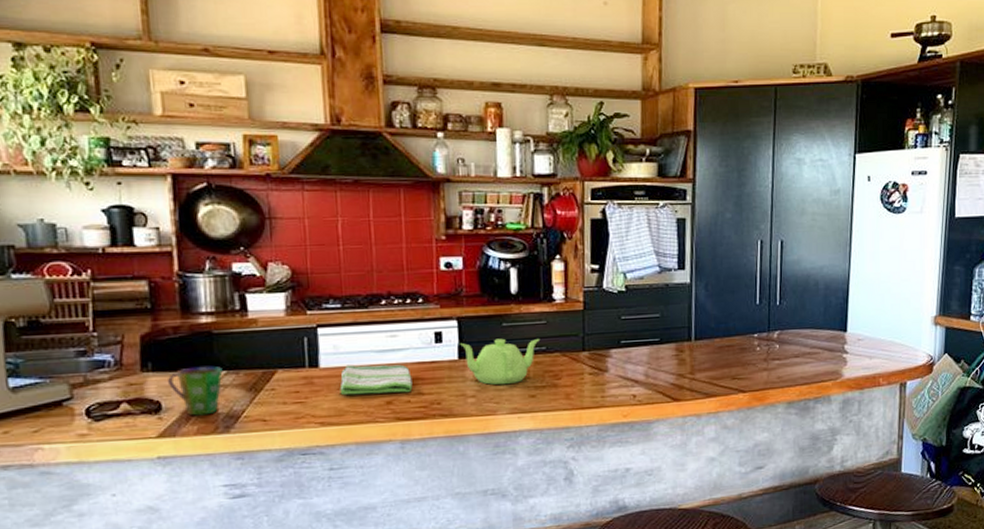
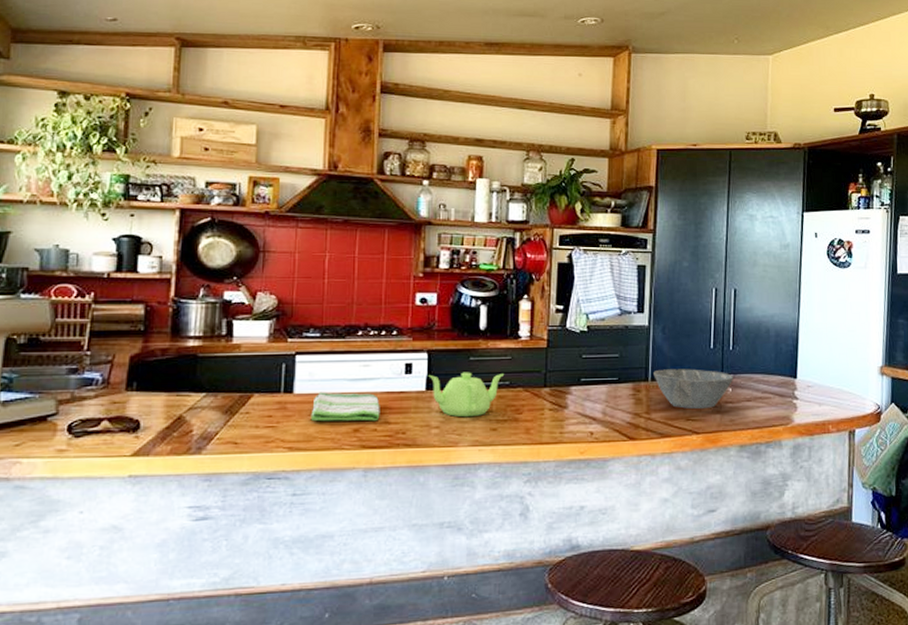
cup: present [168,366,223,416] -> none [150,387,202,436]
bowl: none [697,326,781,368] -> present [653,369,734,410]

